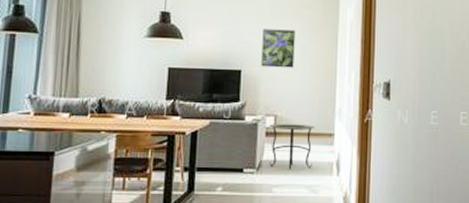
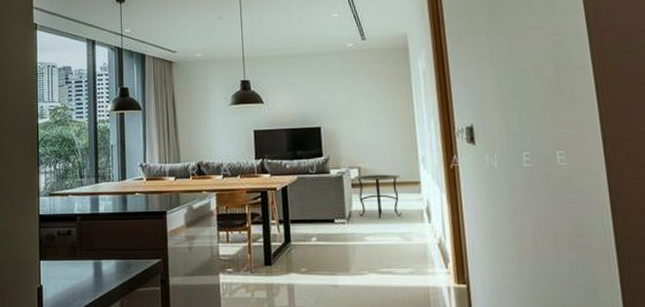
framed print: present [261,29,295,68] -> none [336,85,371,123]

